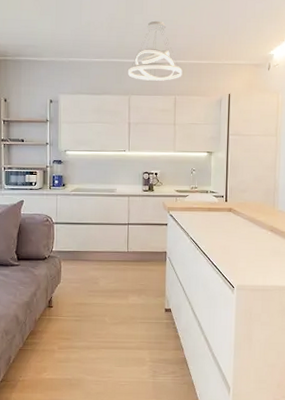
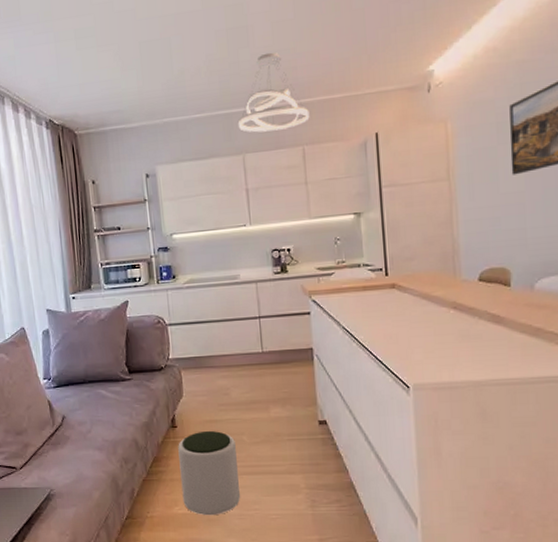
plant pot: none [51,312,99,381] -> present [178,431,241,516]

